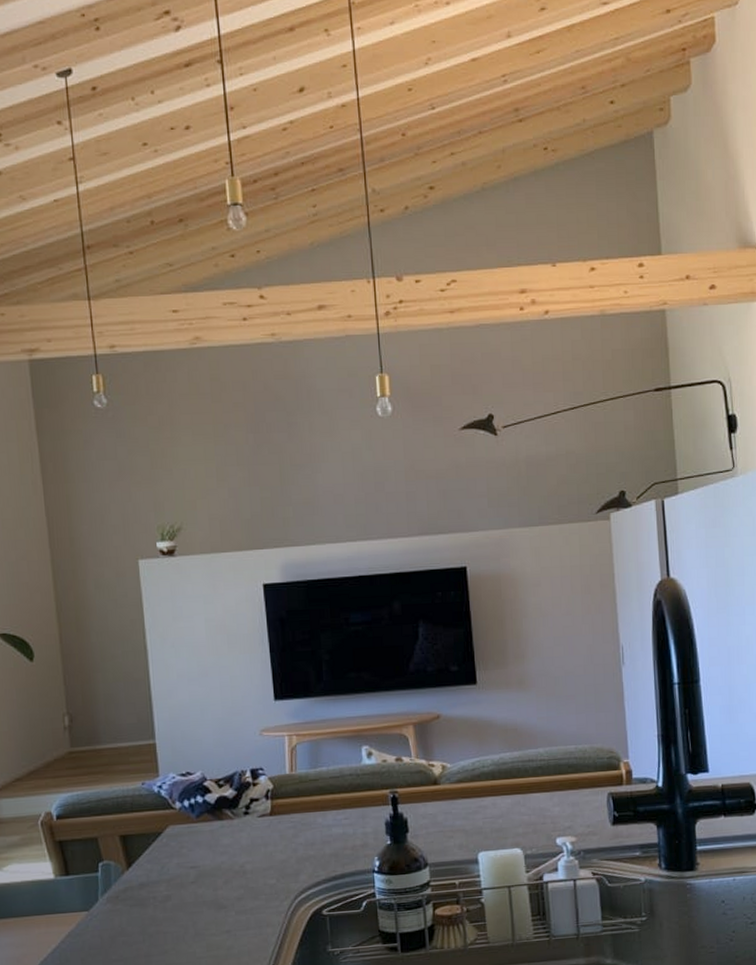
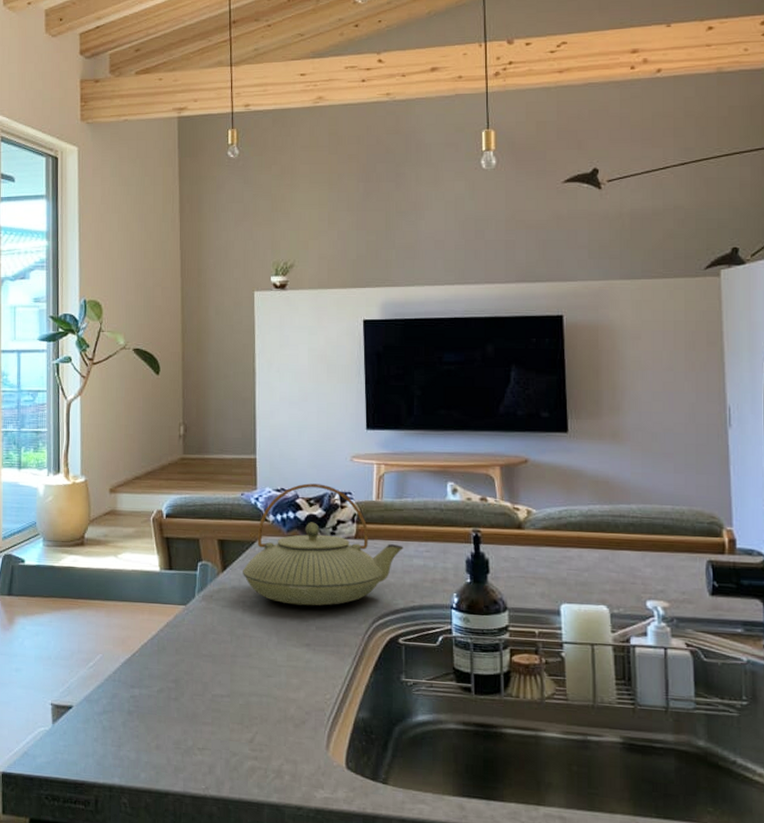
teapot: none [150,762,321,893] -> present [243,483,403,606]

